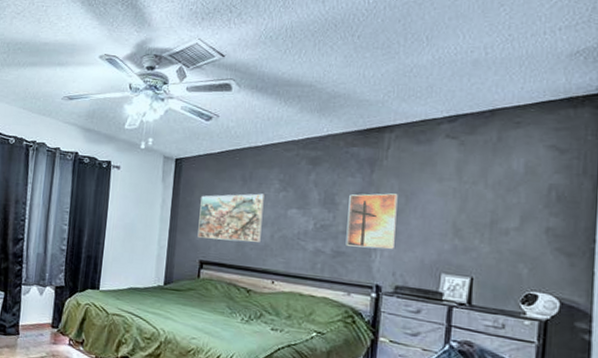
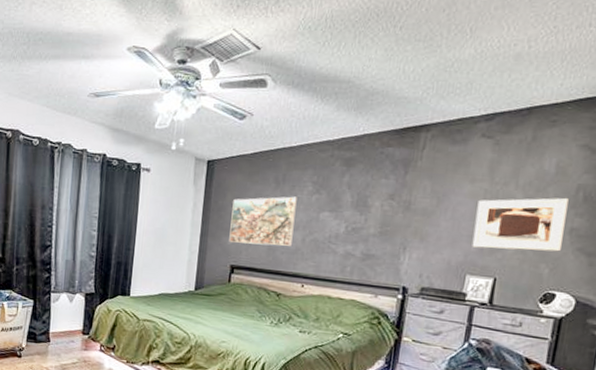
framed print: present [346,193,398,249] -> none [375,195,430,252]
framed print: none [445,197,541,252] -> present [472,197,569,252]

